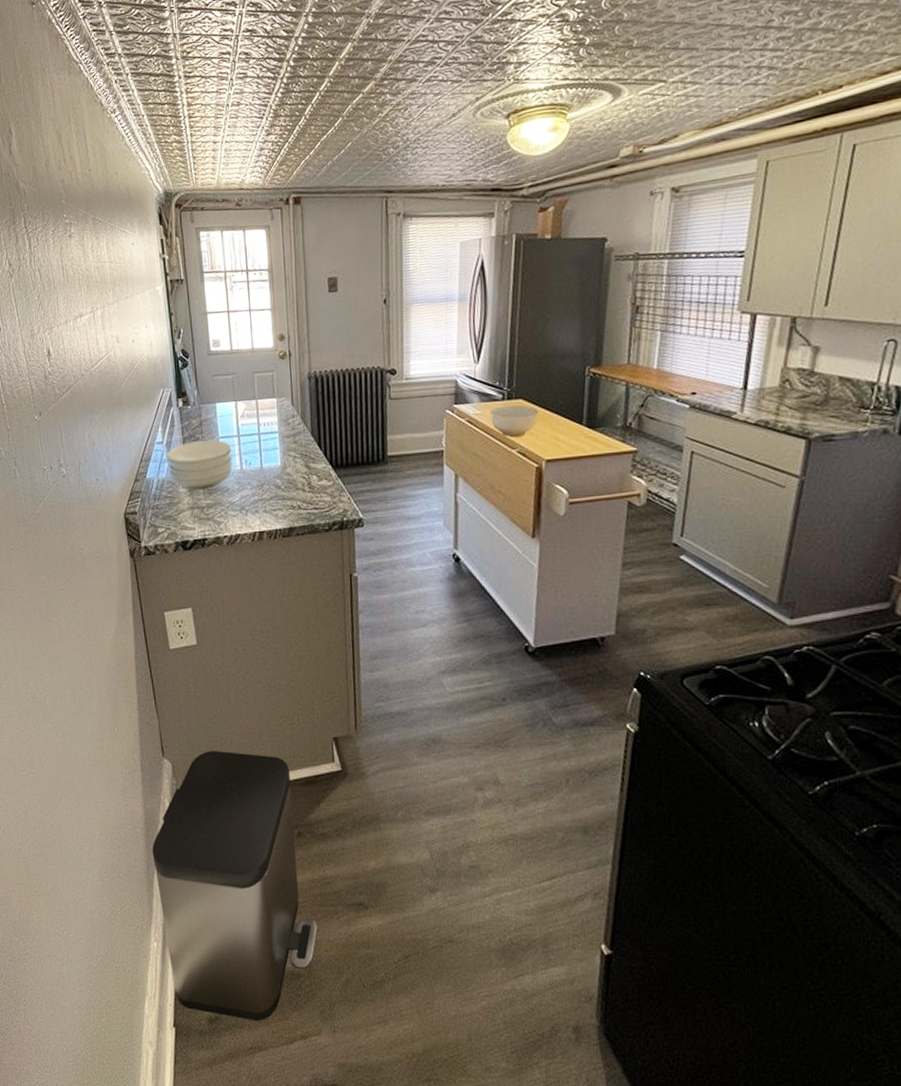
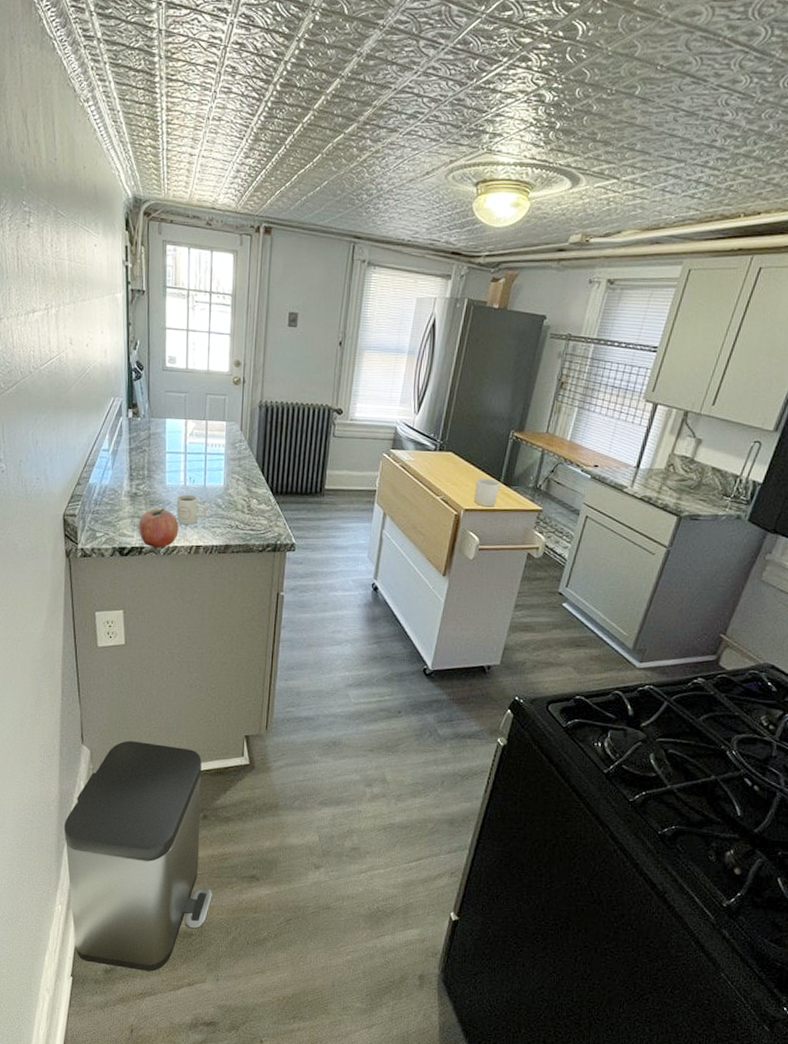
bowl: present [167,440,233,489] -> none [112,453,177,500]
fruit: none [198,496,240,539] -> present [138,508,179,548]
mug: none [234,478,267,511] -> present [176,494,207,525]
bowl: present [490,405,539,437] -> none [422,456,465,485]
mug: none [554,422,584,455] -> present [474,478,500,507]

